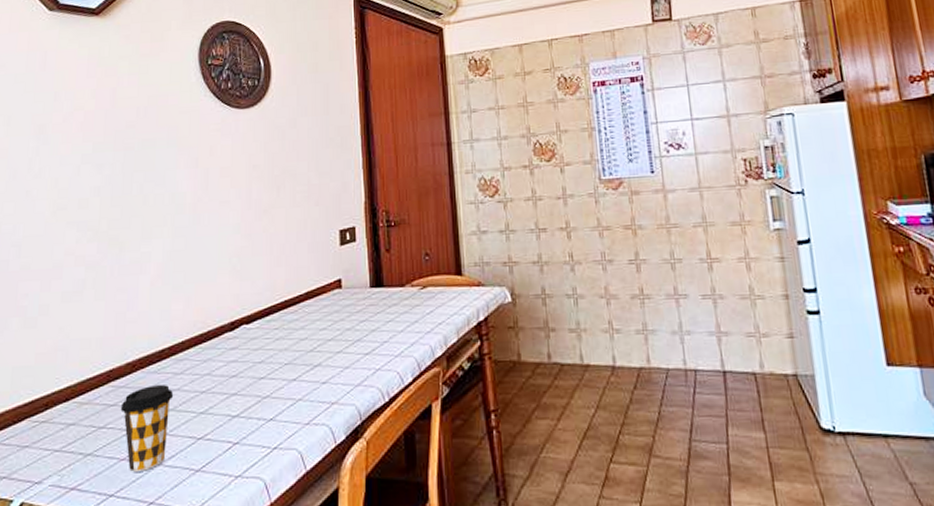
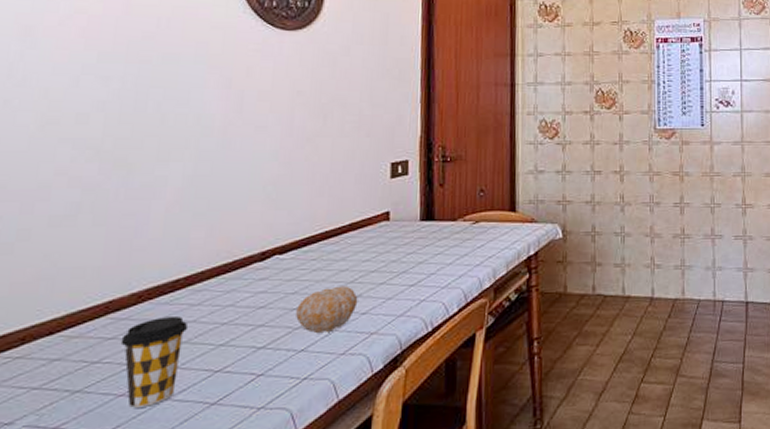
fruit: none [264,354,318,403] -> present [296,286,358,334]

